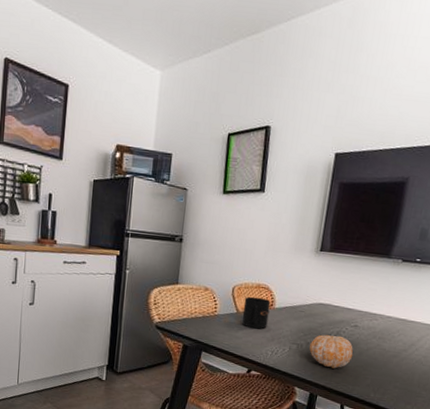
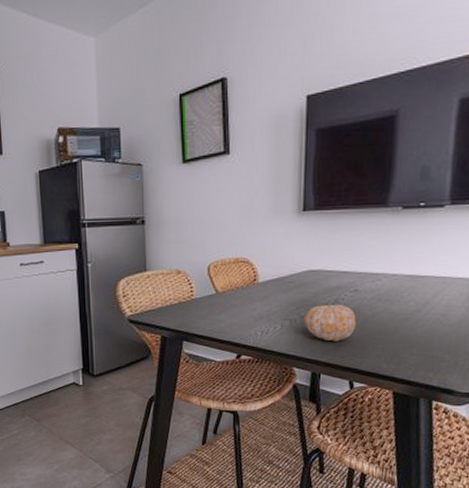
mug: present [242,296,271,329] -> none [223,273,253,309]

